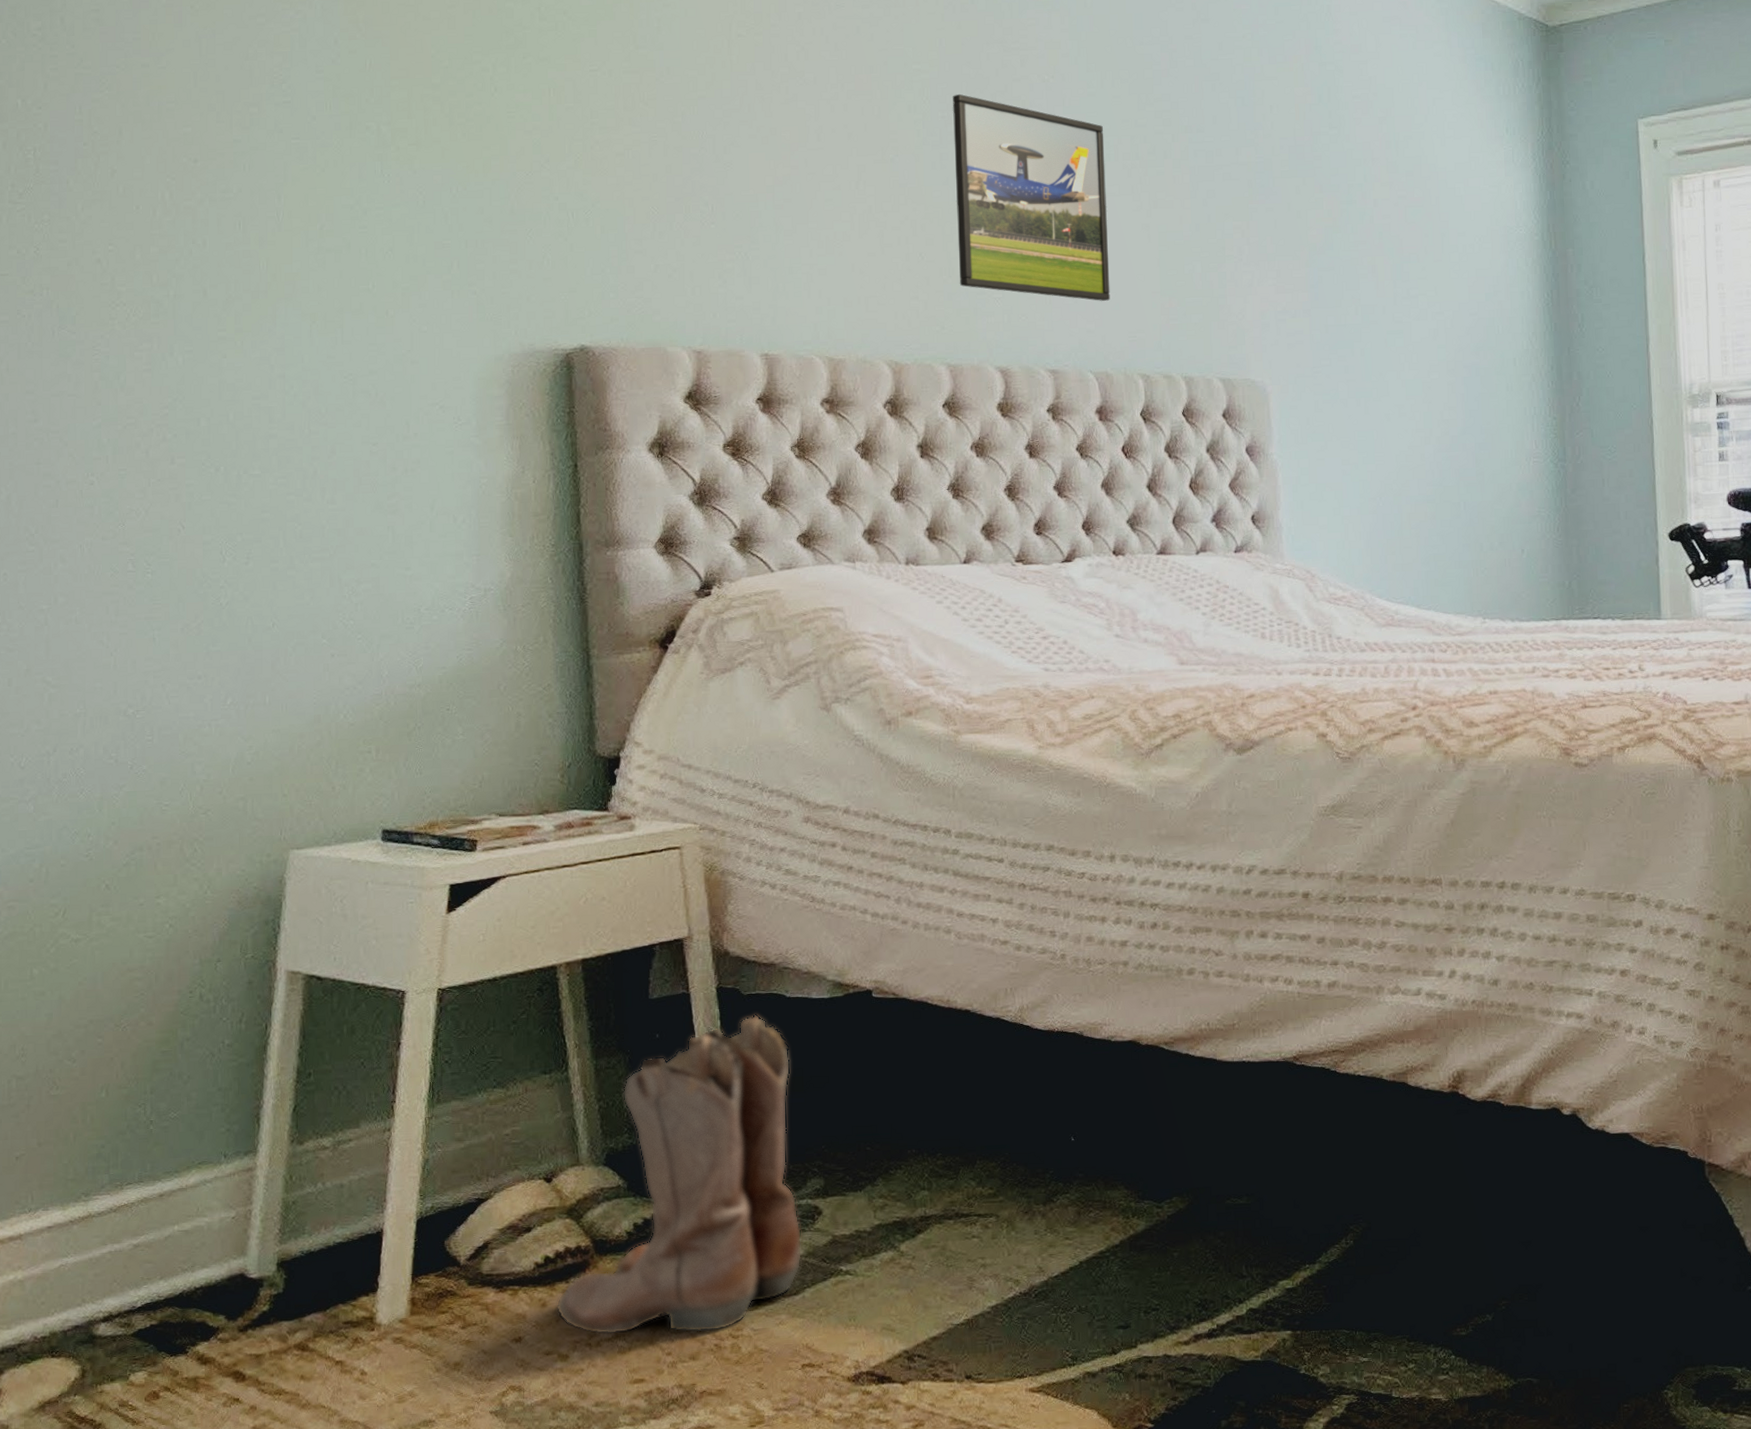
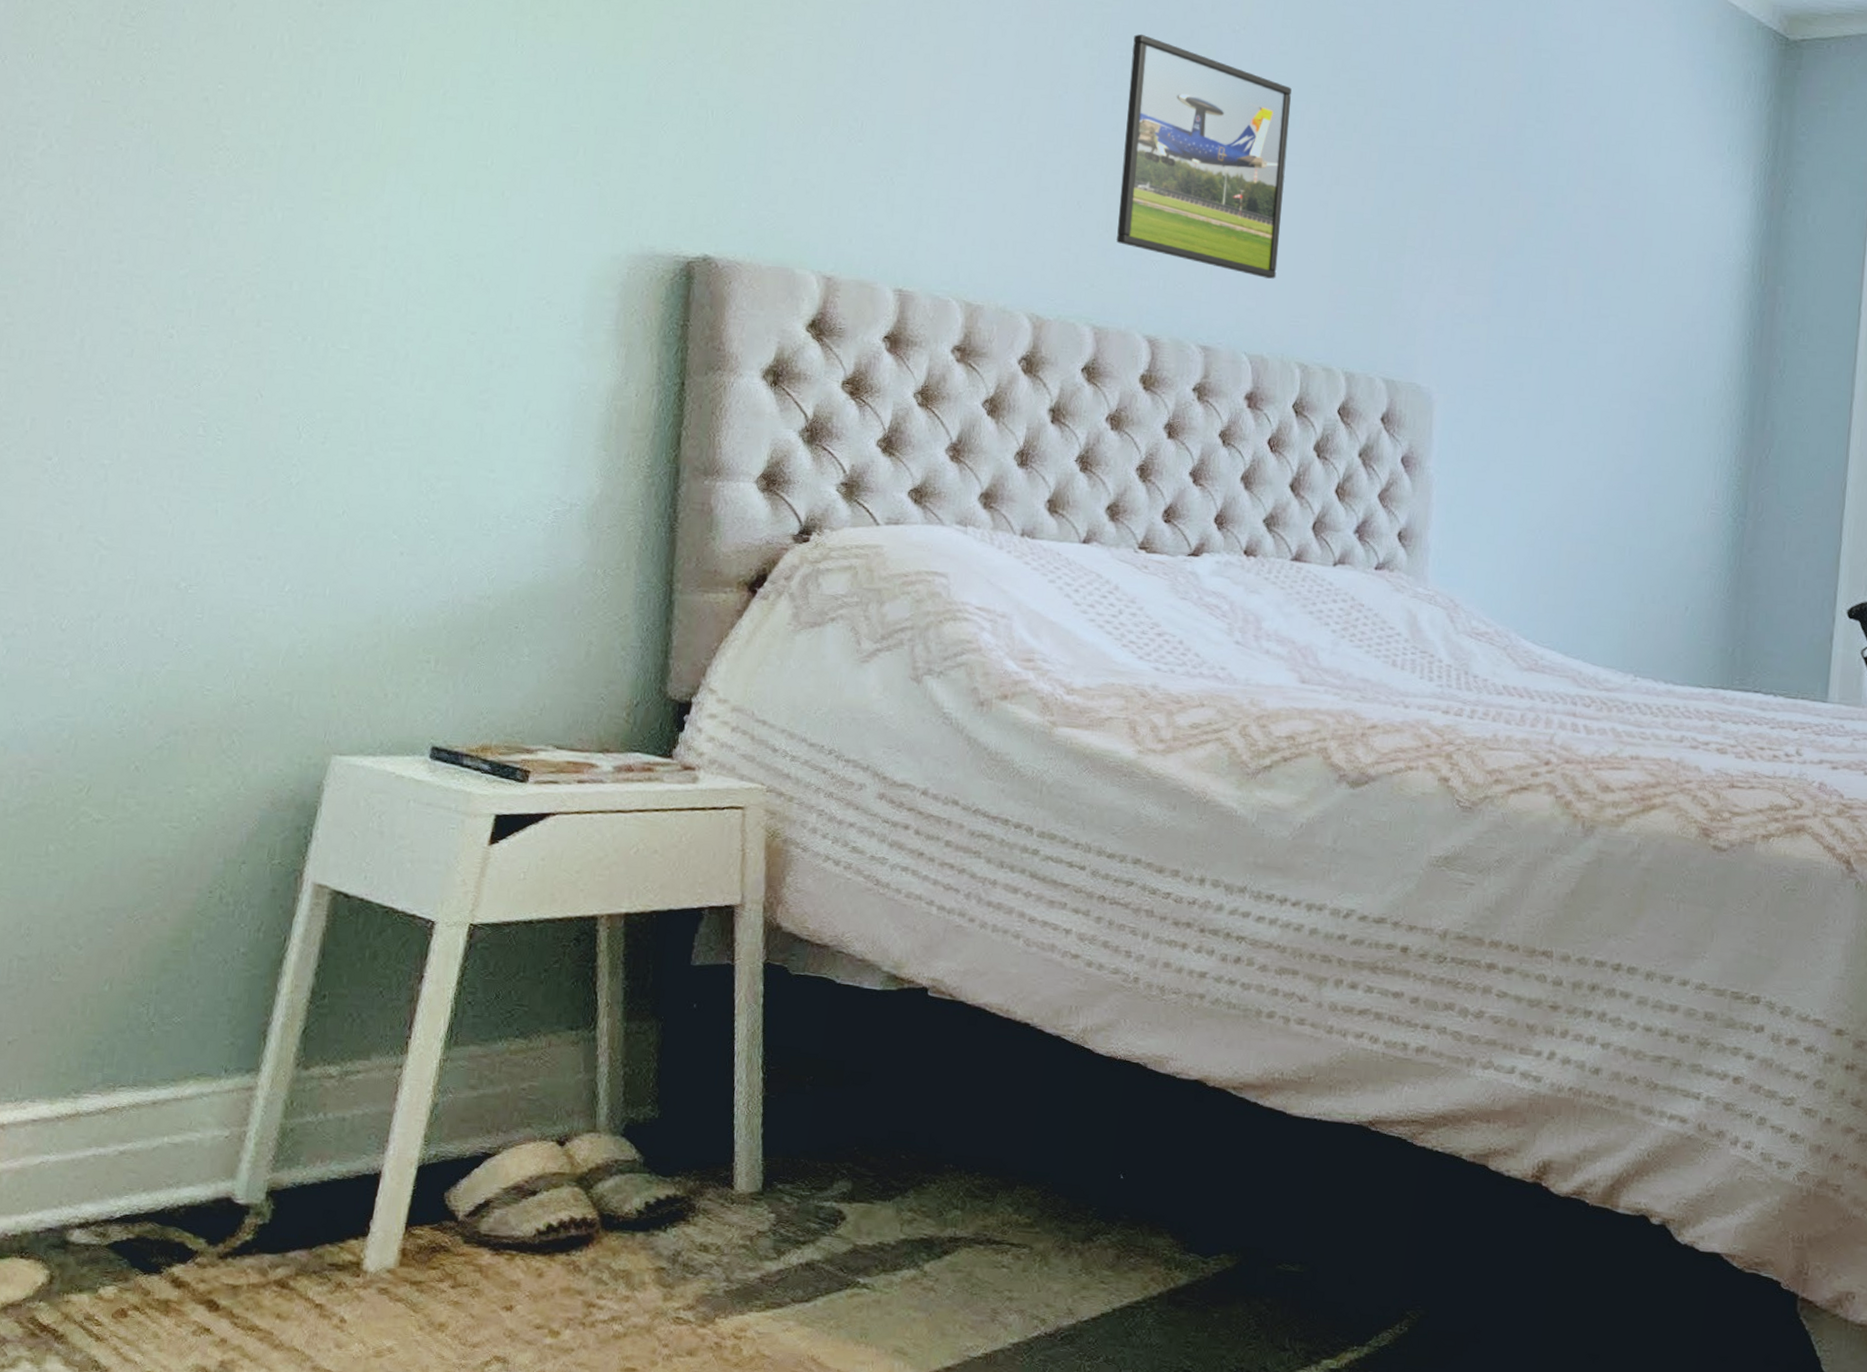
boots: present [556,1014,802,1335] -> none [552,997,833,1329]

